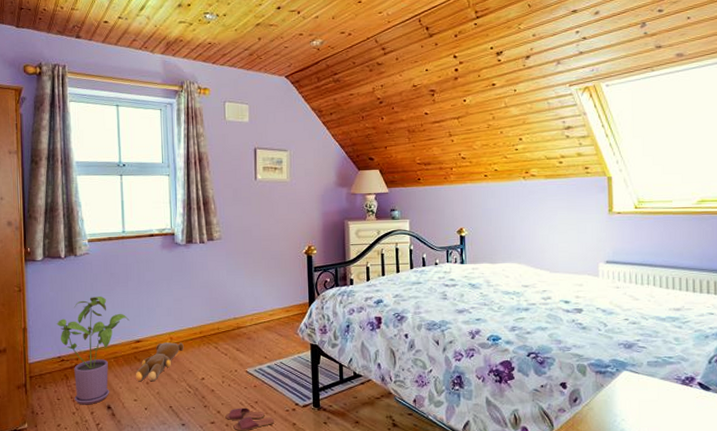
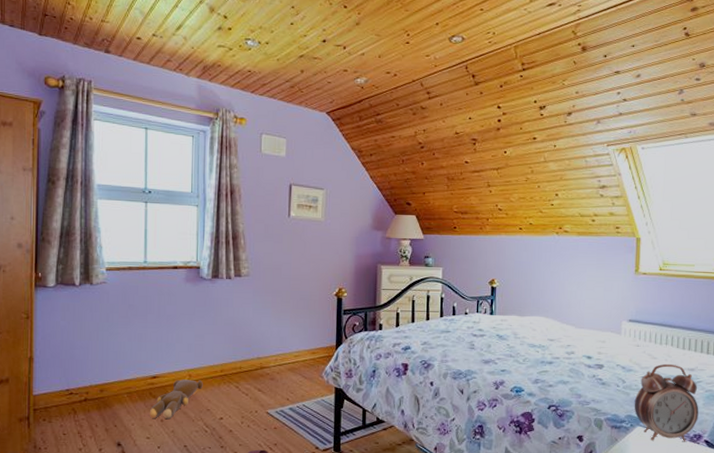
house plant: present [56,295,130,405] -> none [66,327,147,441]
alarm clock: none [618,304,689,386] -> present [634,363,699,442]

